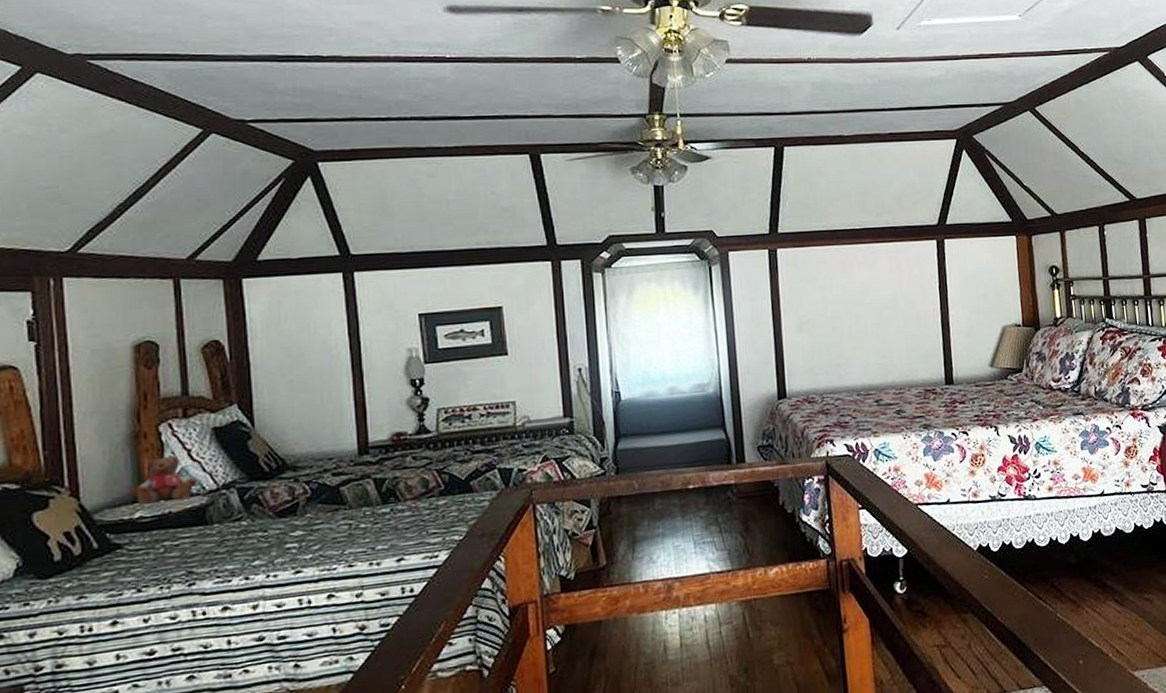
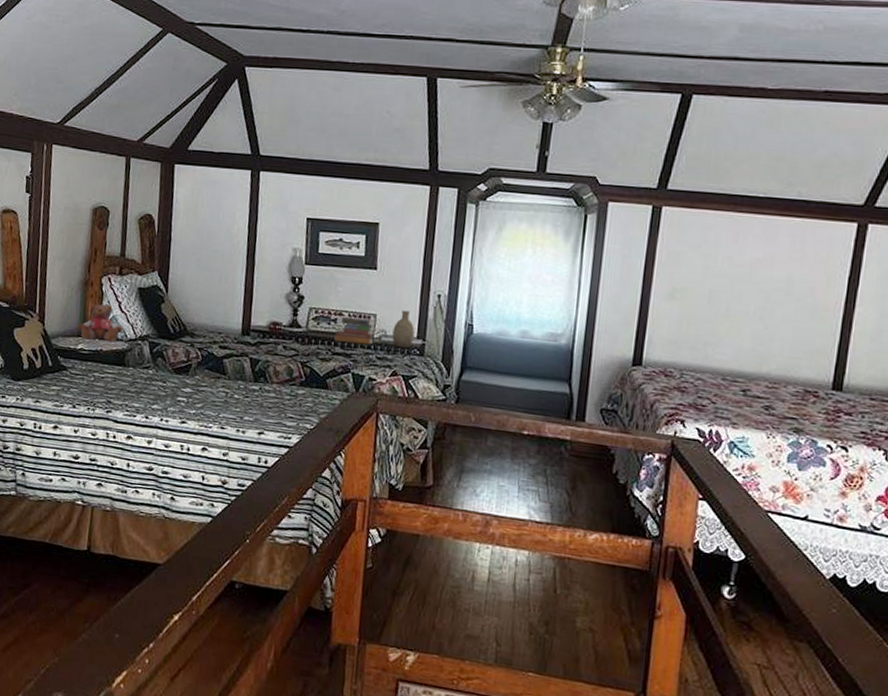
books: none [471,407,516,439] -> present [334,317,375,345]
decorative vase: none [536,391,560,432] -> present [392,310,415,349]

